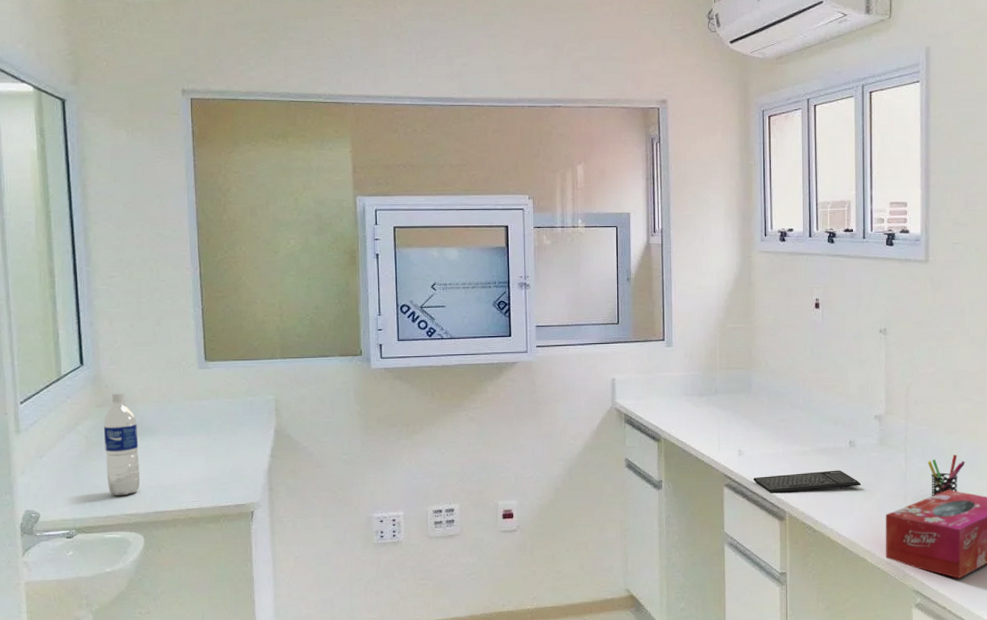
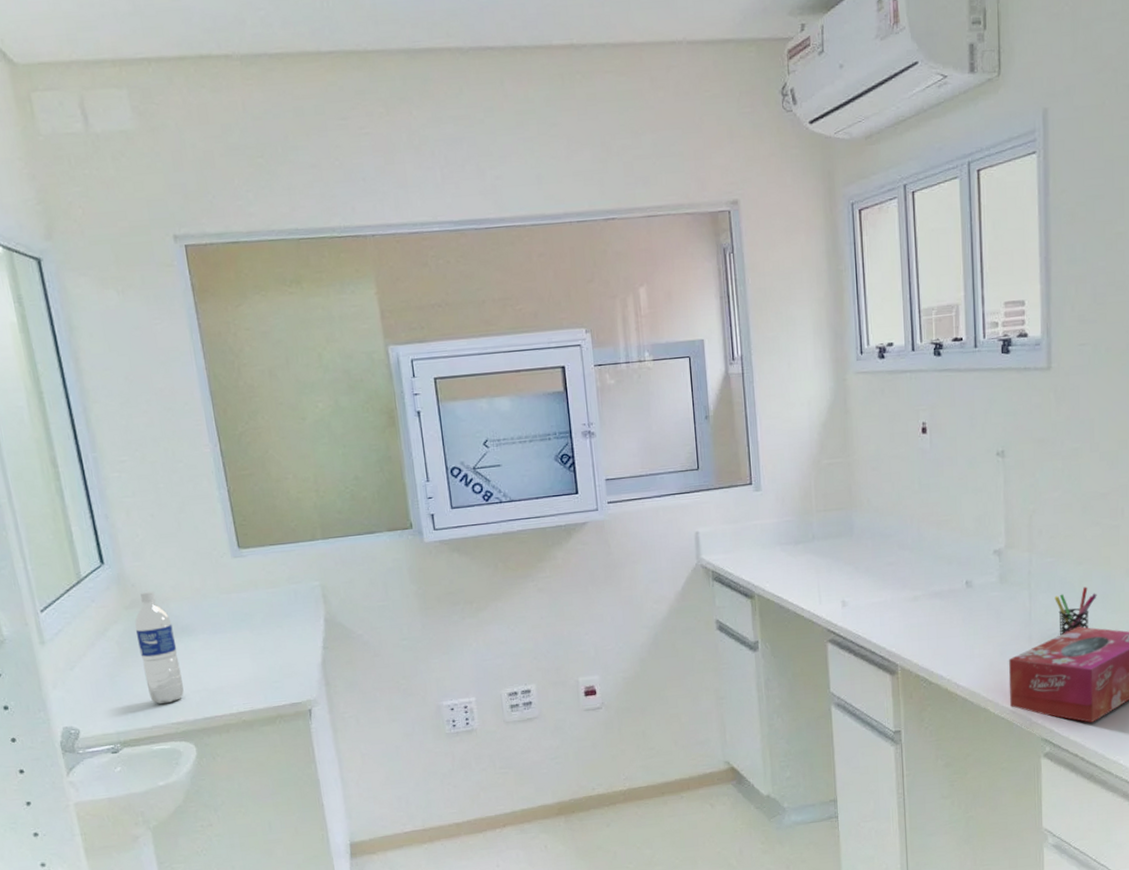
keyboard: present [753,470,861,494] -> none [859,614,980,647]

